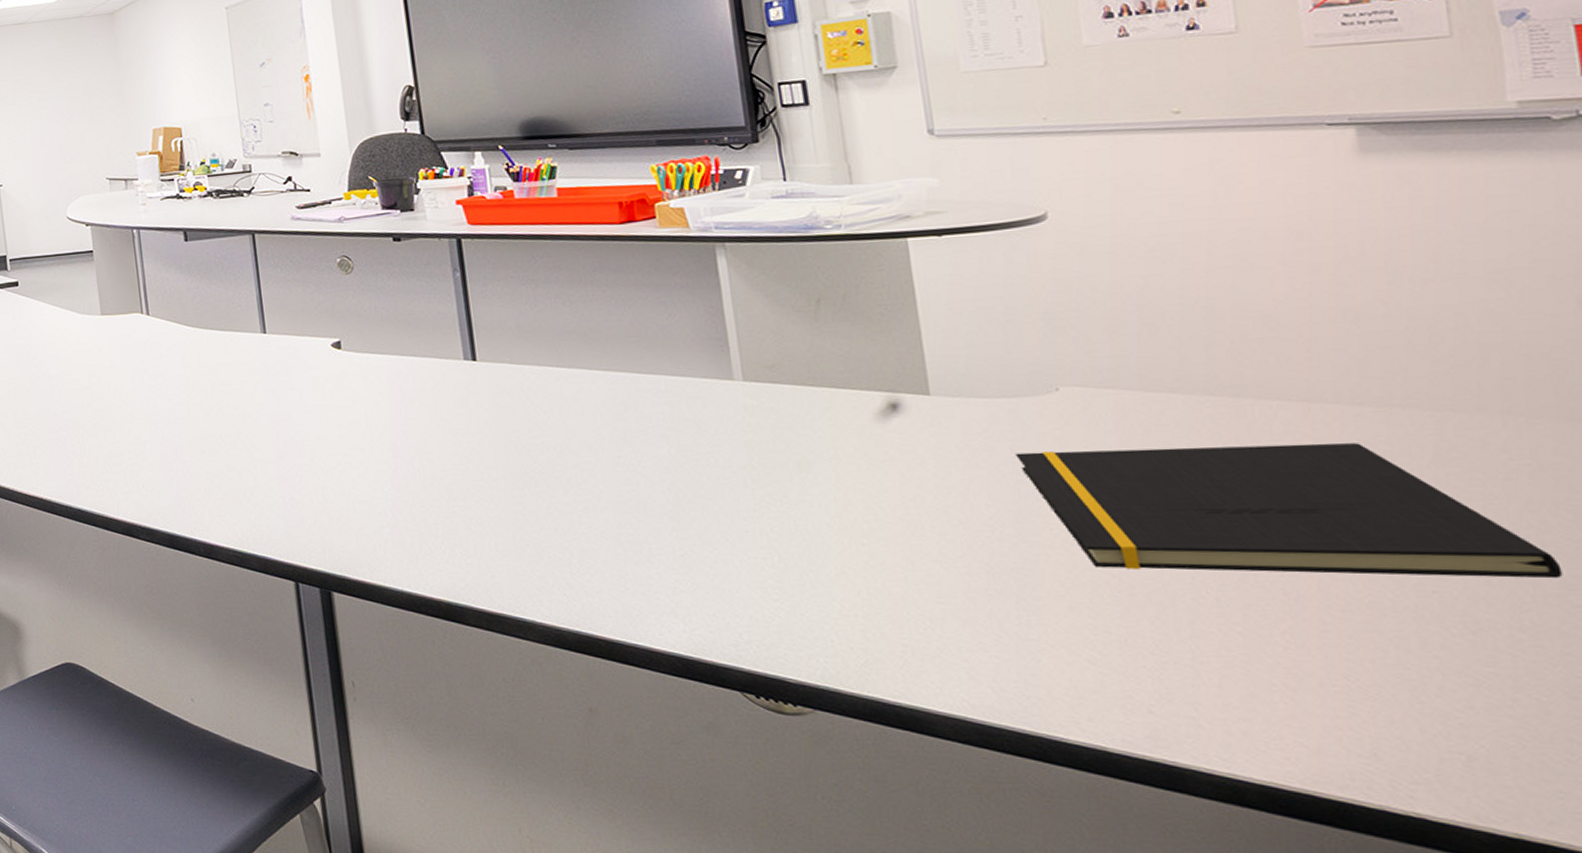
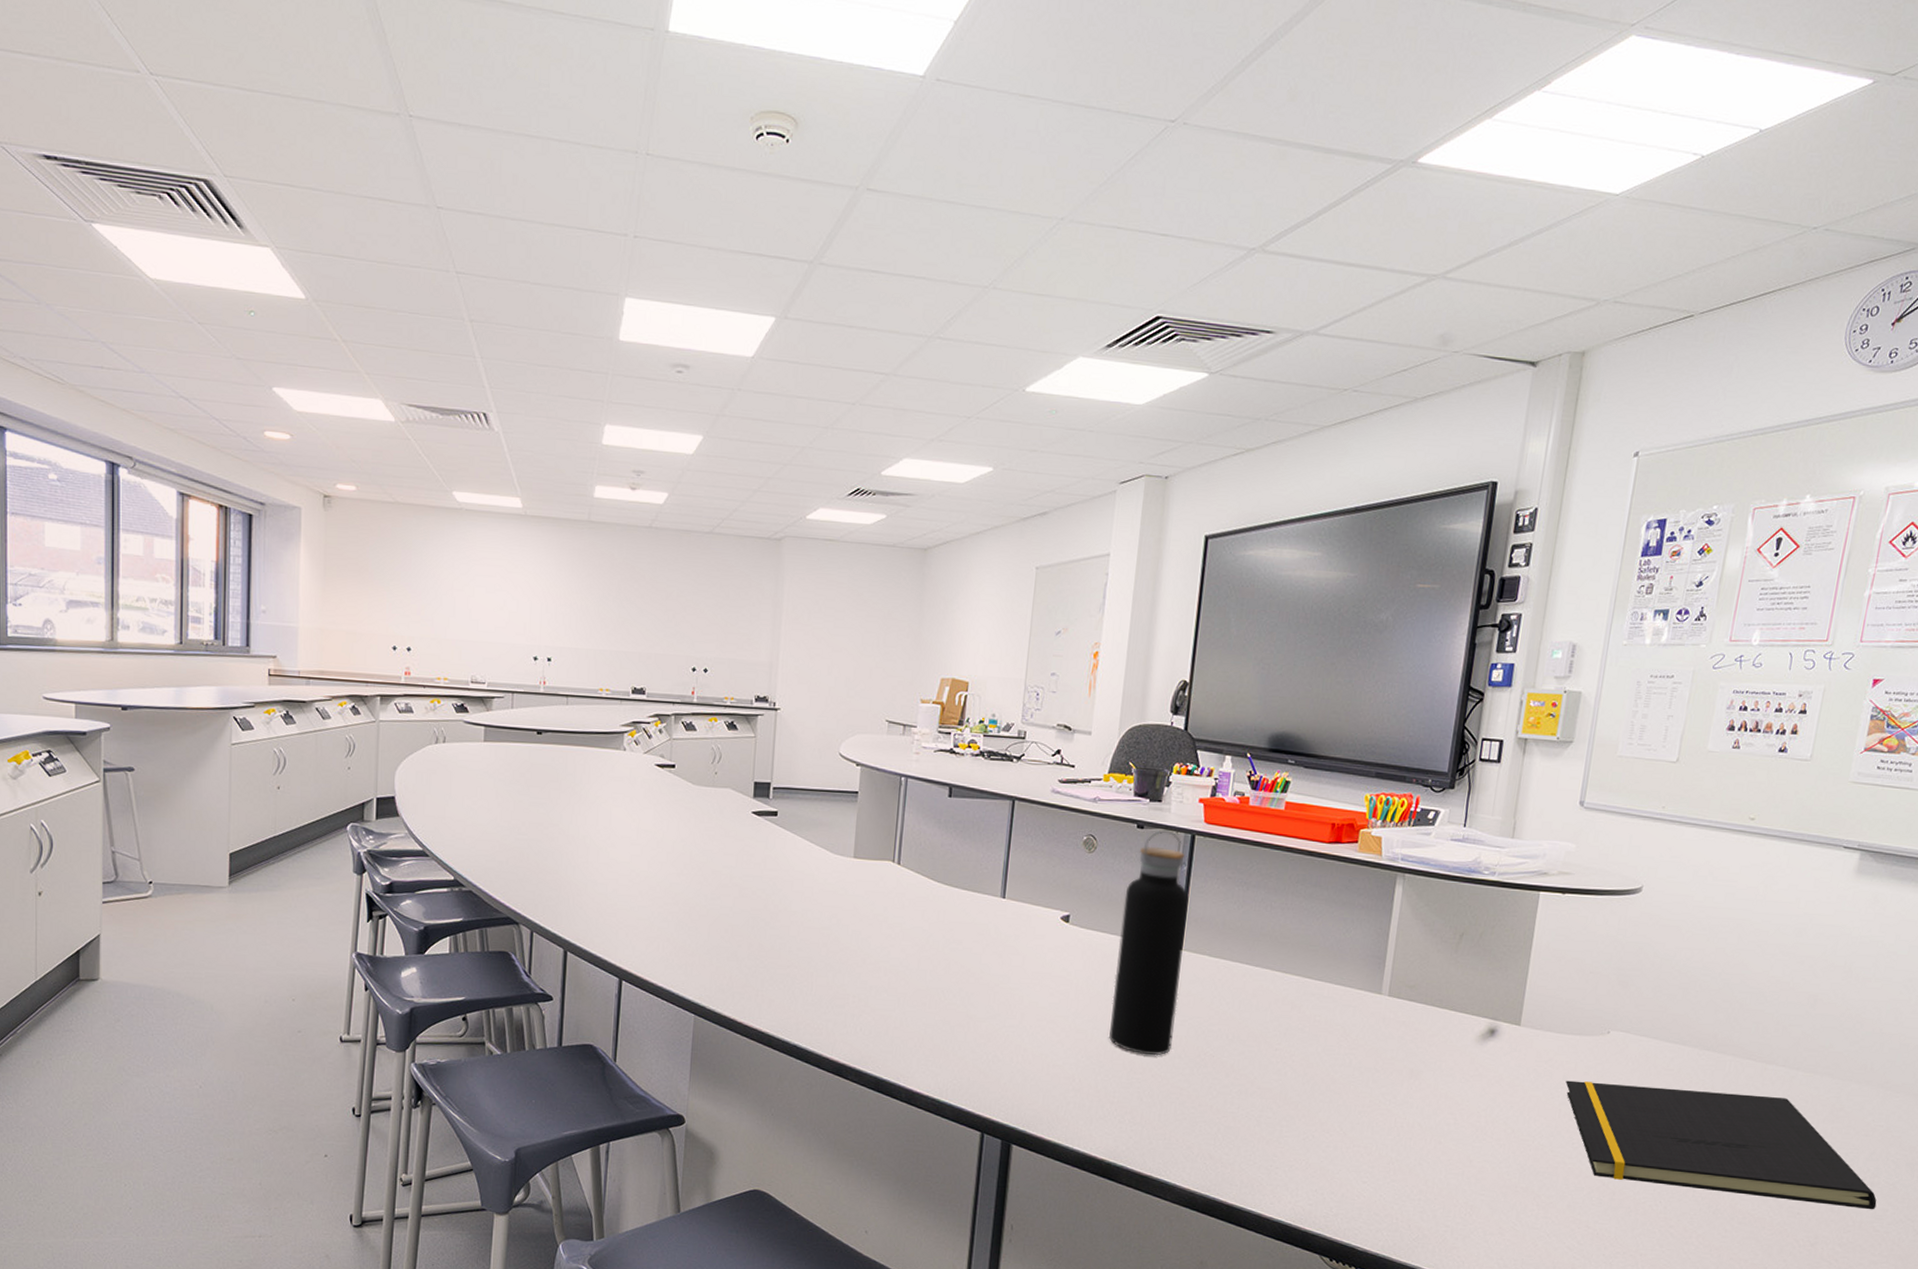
water bottle: none [396,238,491,480] -> present [1108,830,1189,1056]

